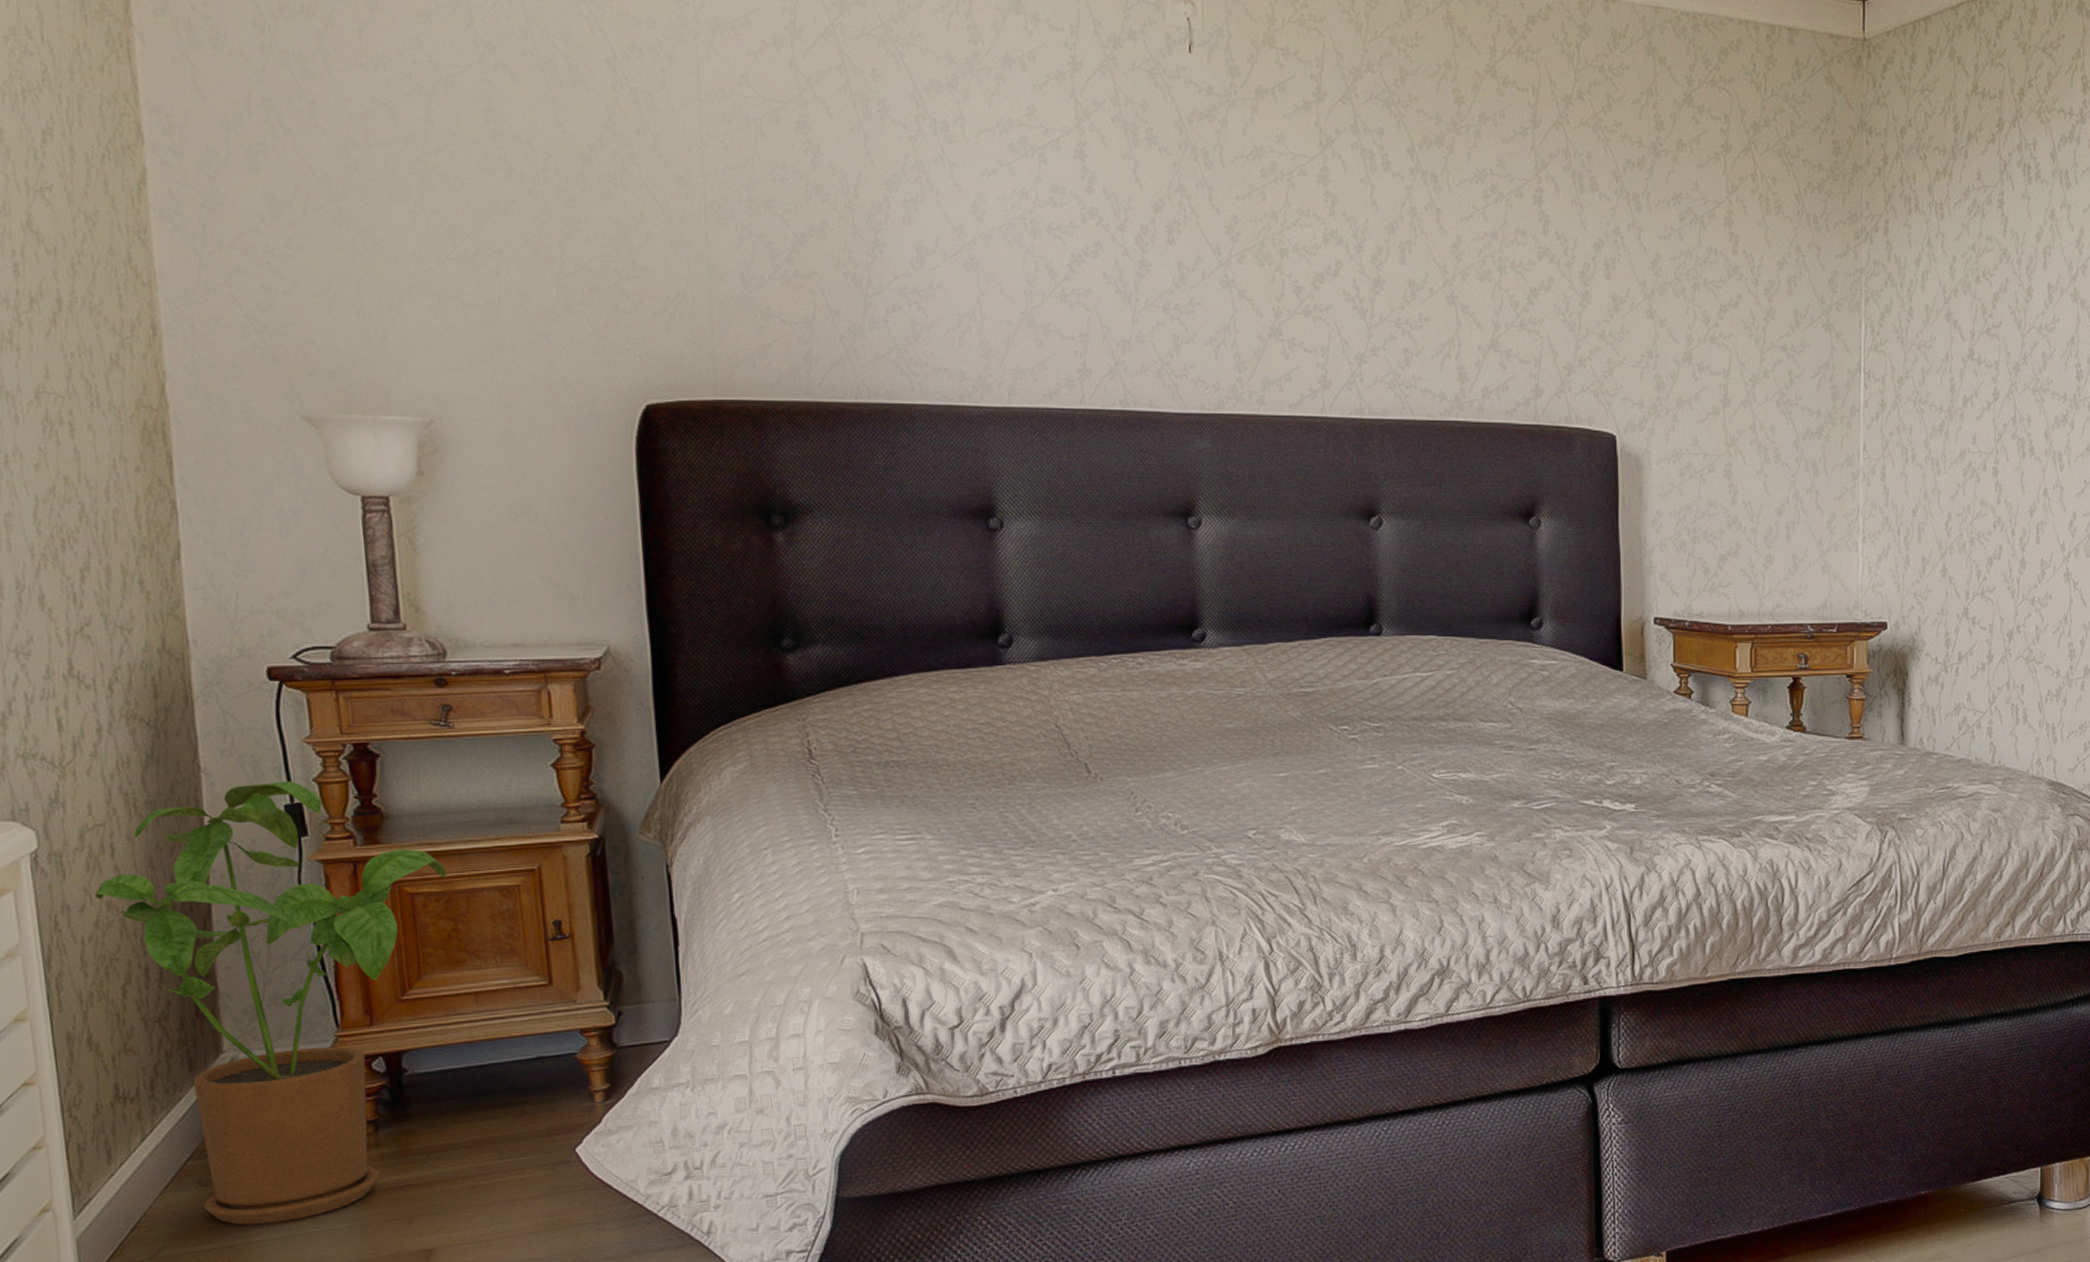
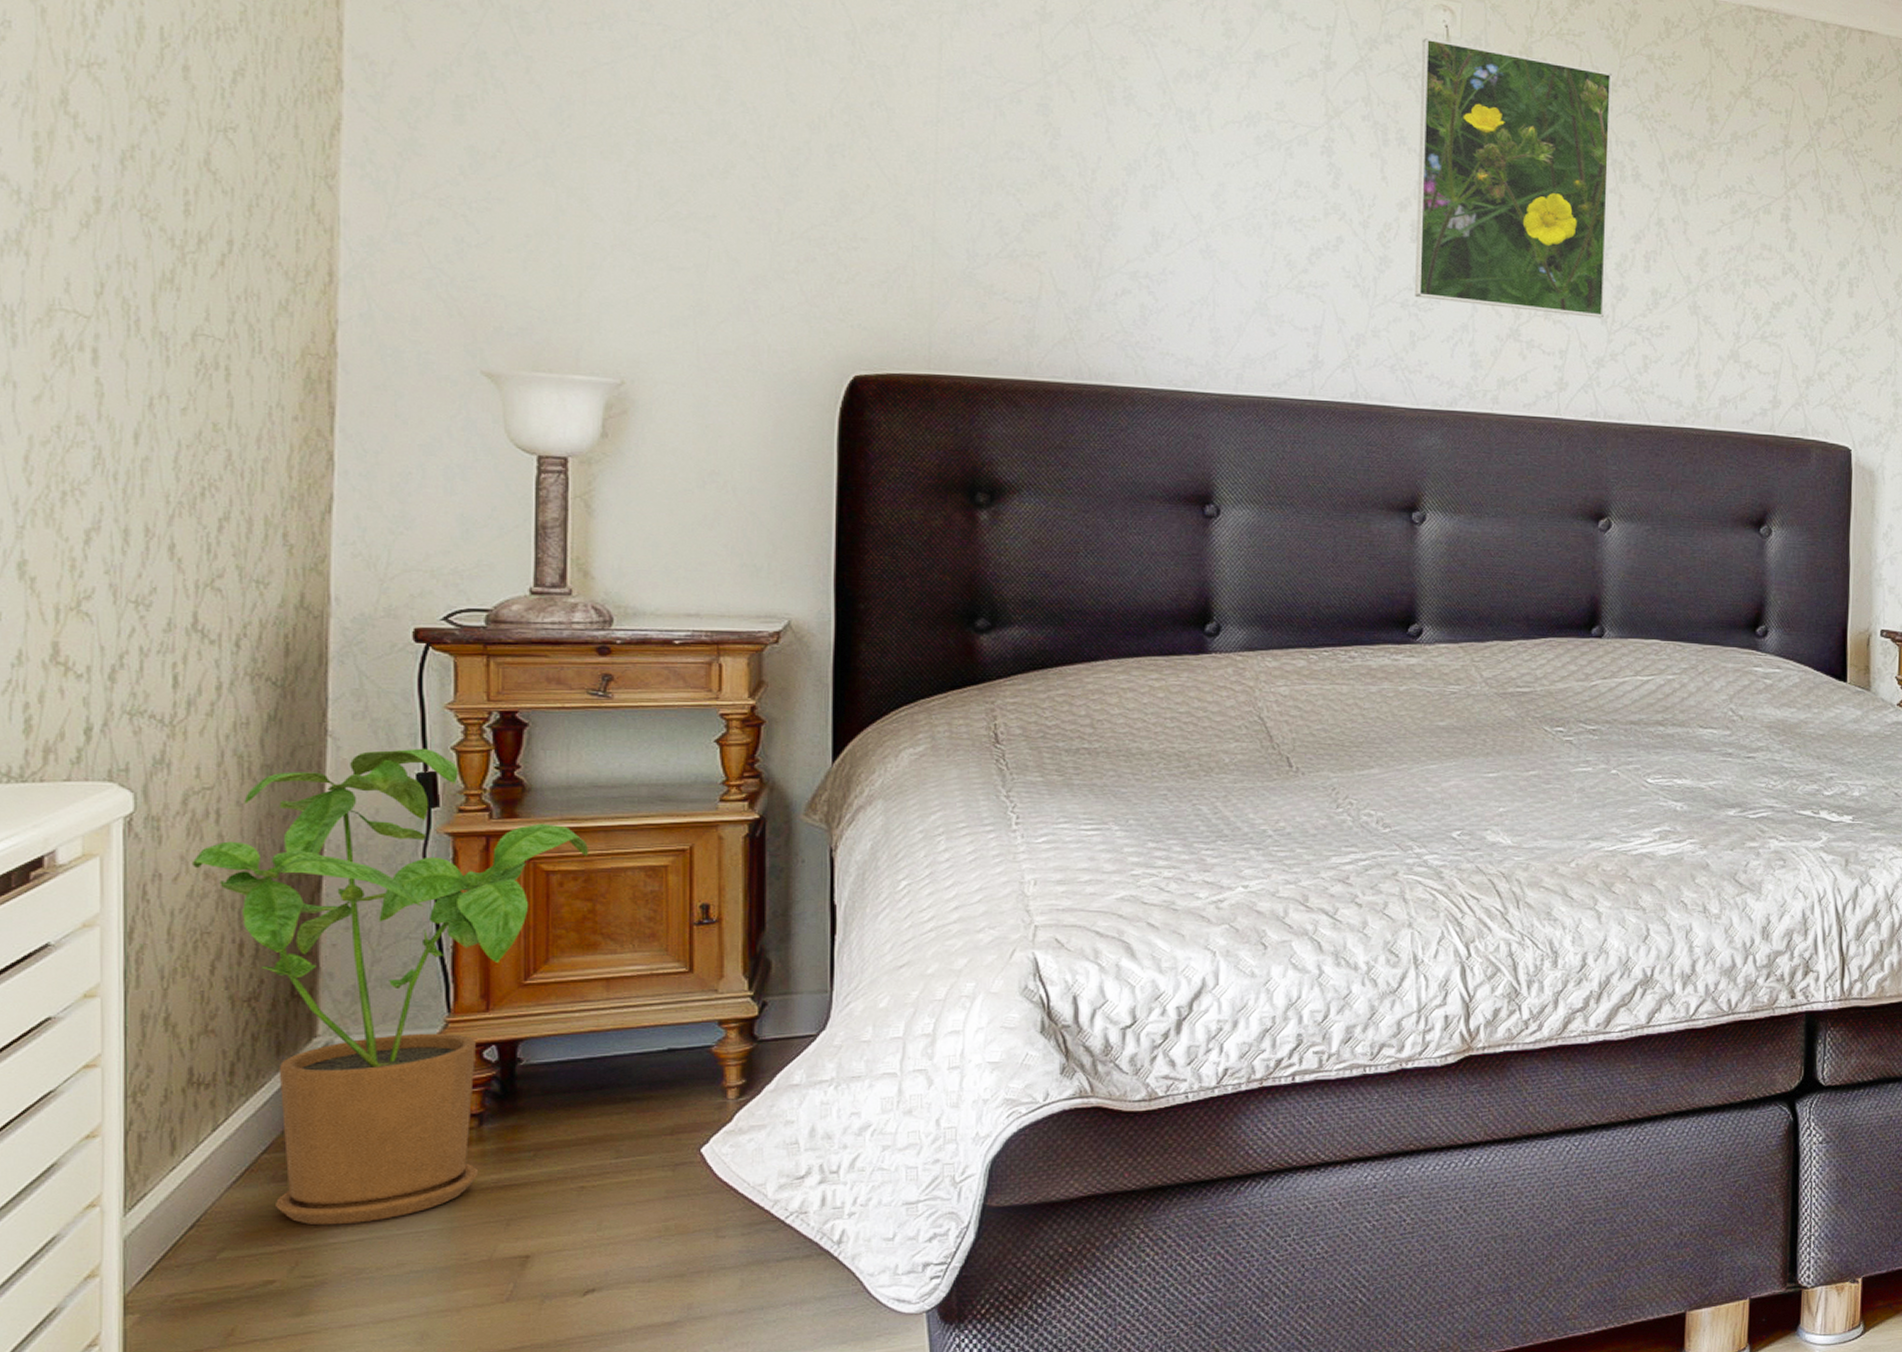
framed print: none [1166,31,1363,313] -> present [1415,37,1612,318]

